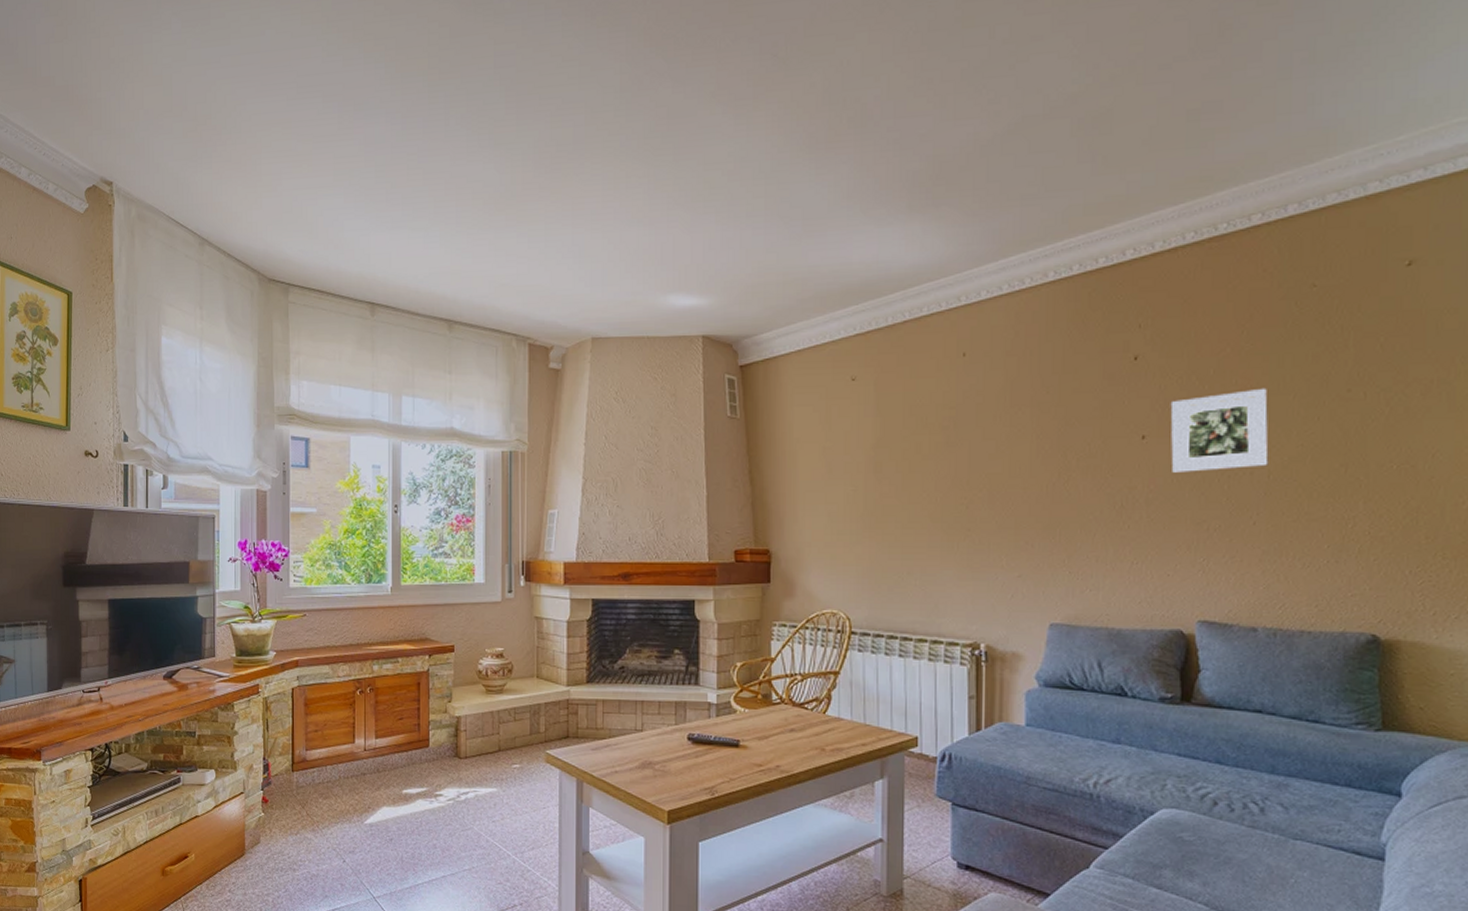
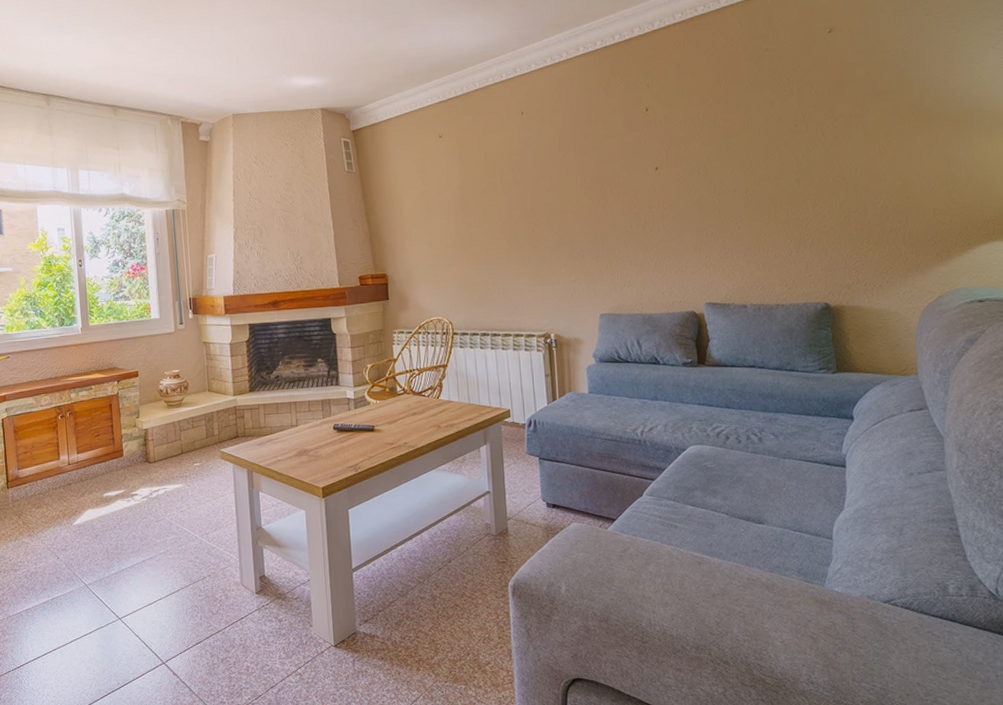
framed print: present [1170,388,1269,473] -> none [674,127,745,194]

